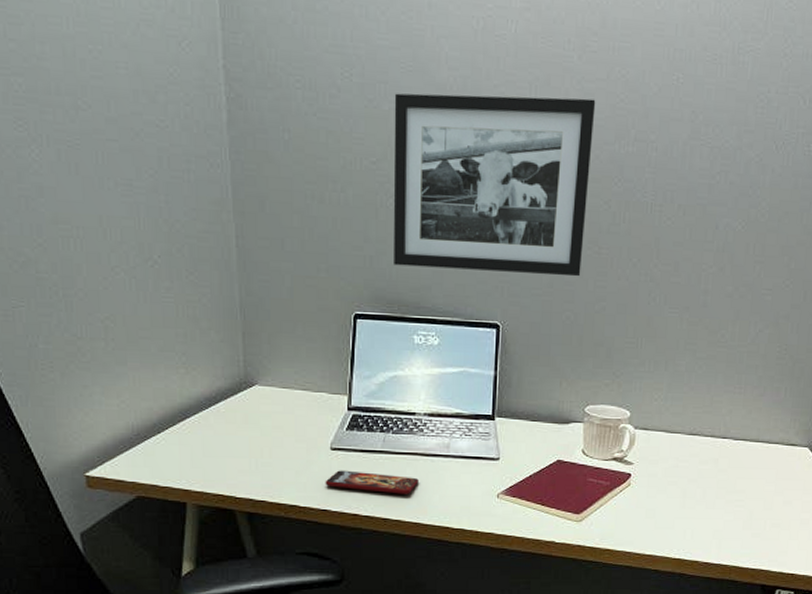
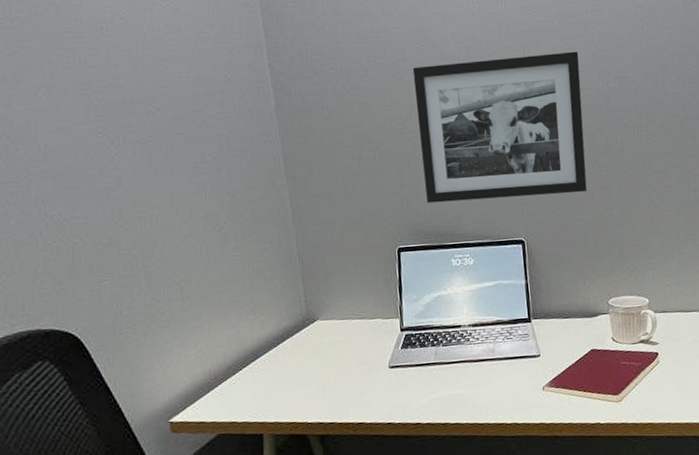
smartphone: present [325,470,419,494] -> none [387,382,471,402]

